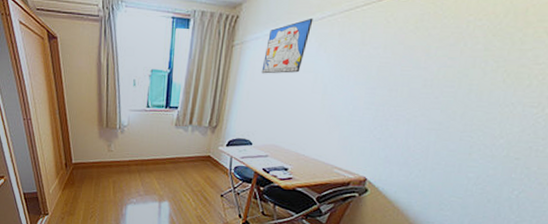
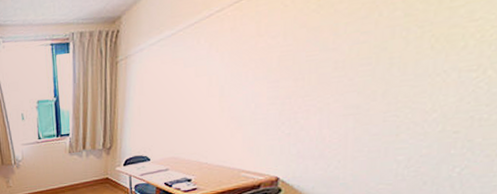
wall art: present [261,18,314,74] -> none [150,17,200,86]

